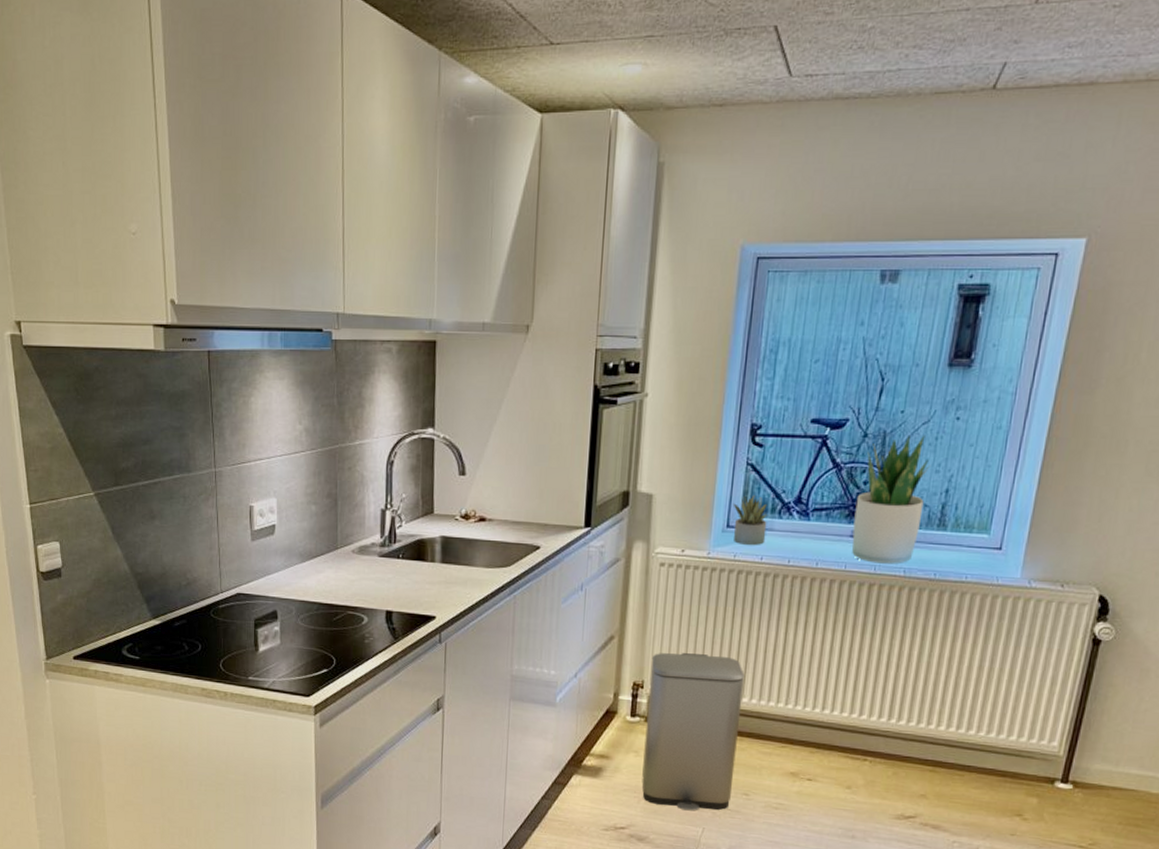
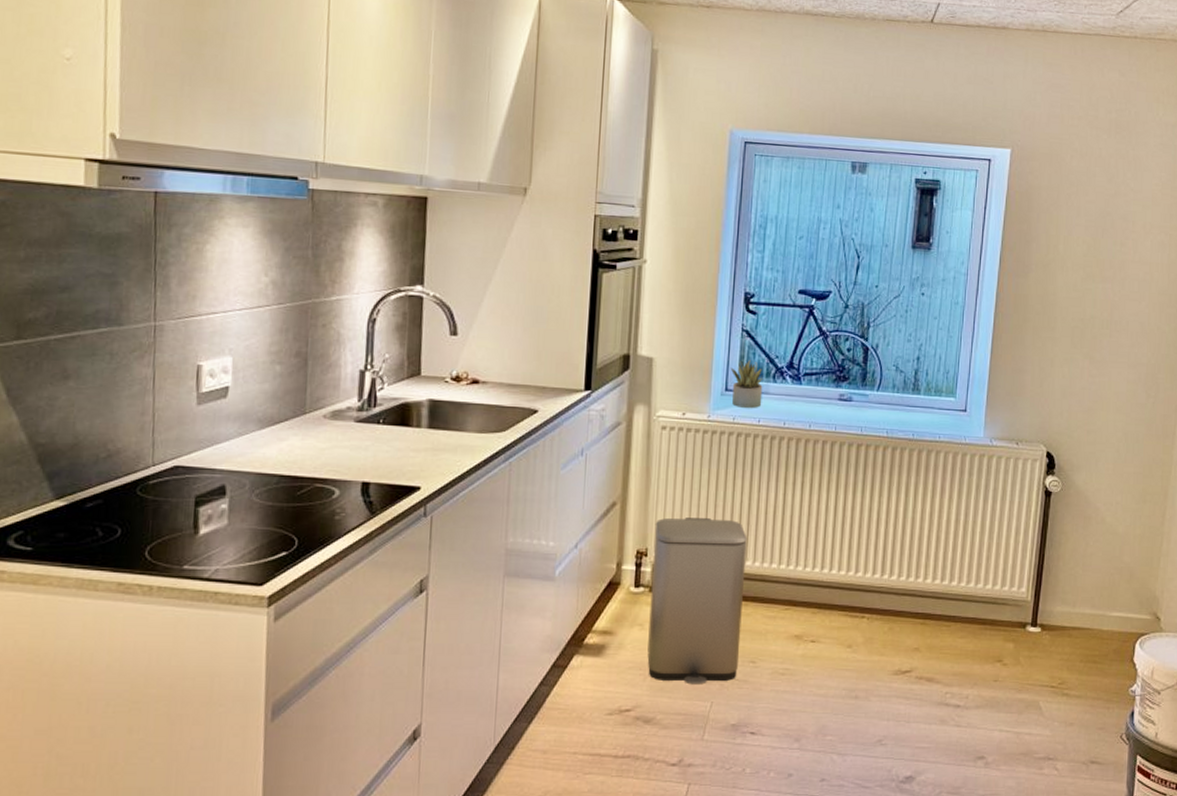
planter: present [852,434,930,565] -> none [840,307,902,426]

